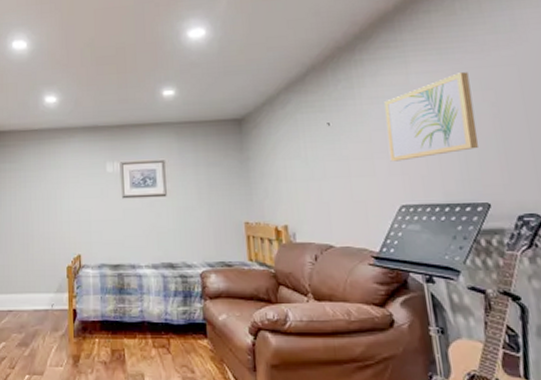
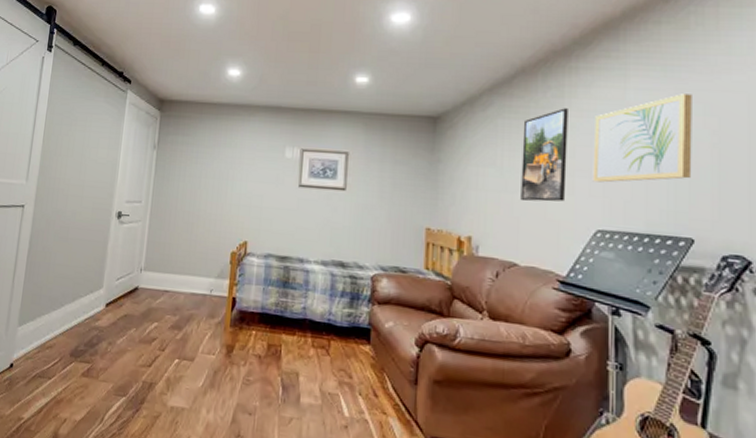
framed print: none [320,97,368,187] -> present [520,108,568,202]

